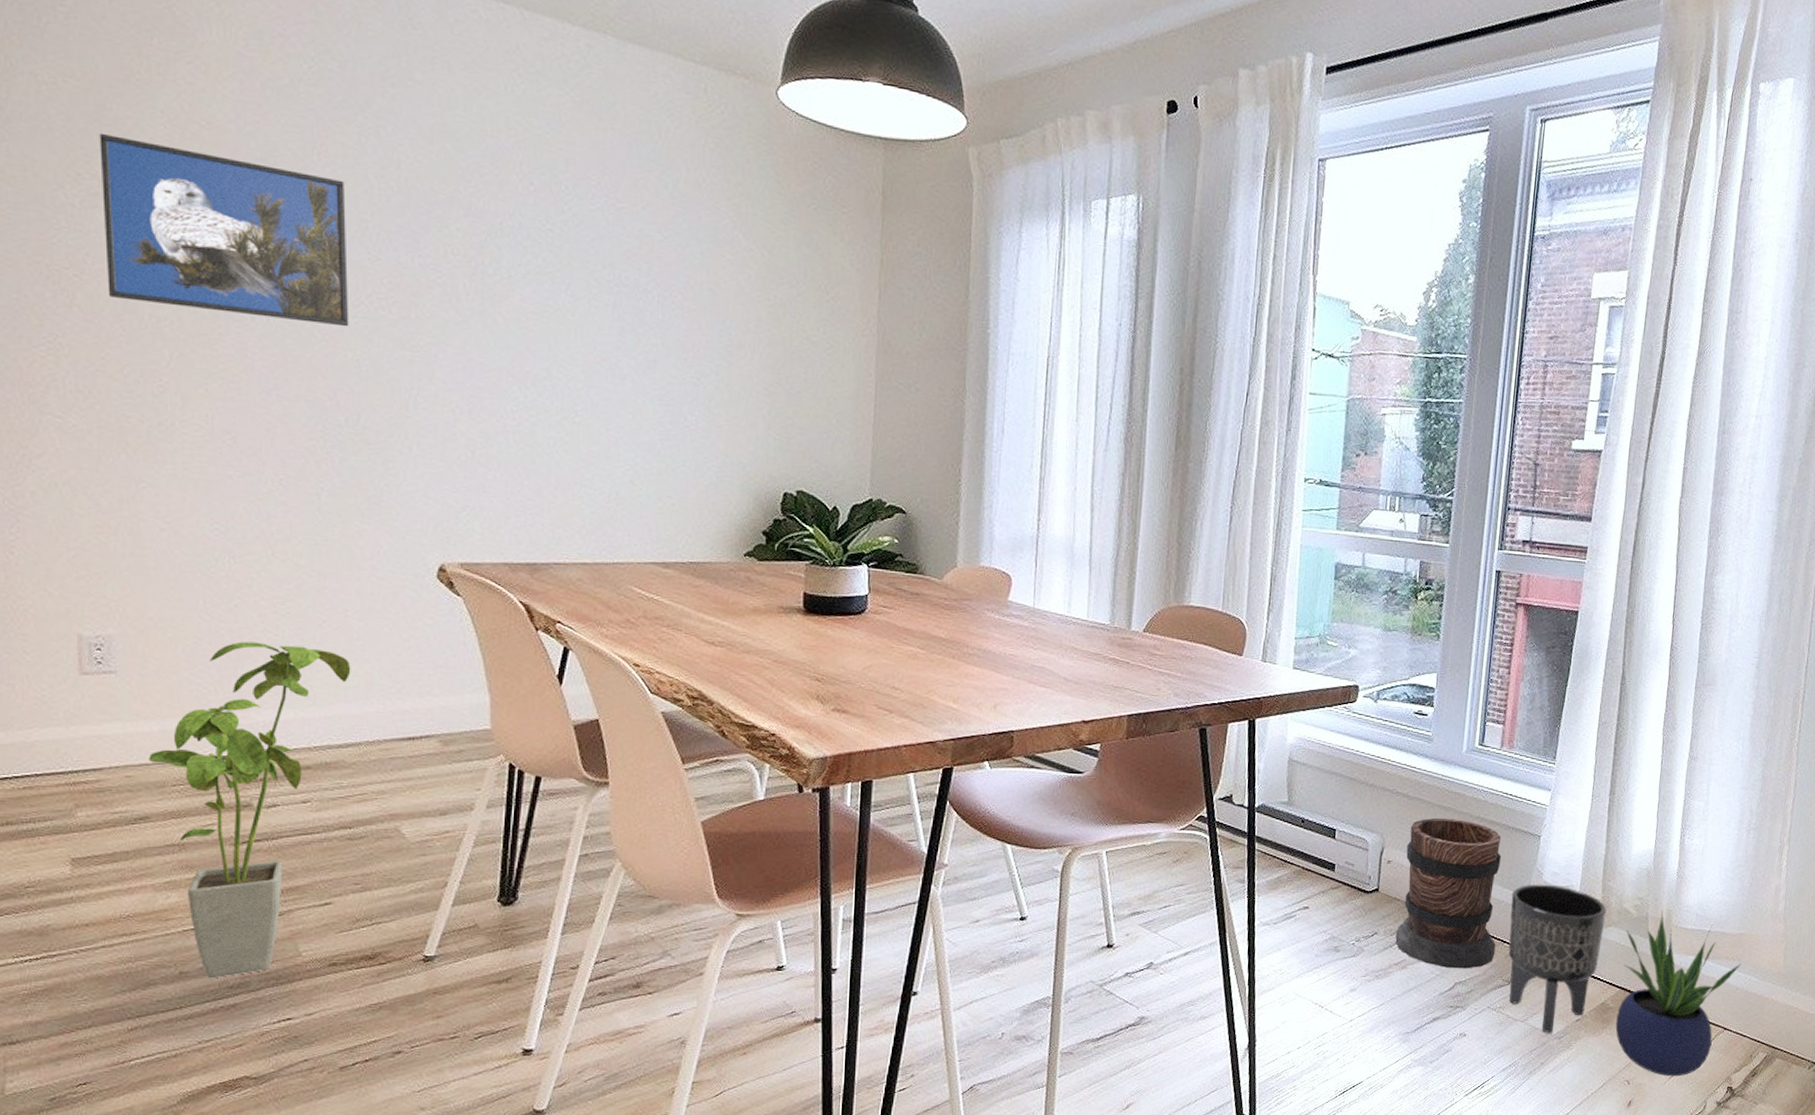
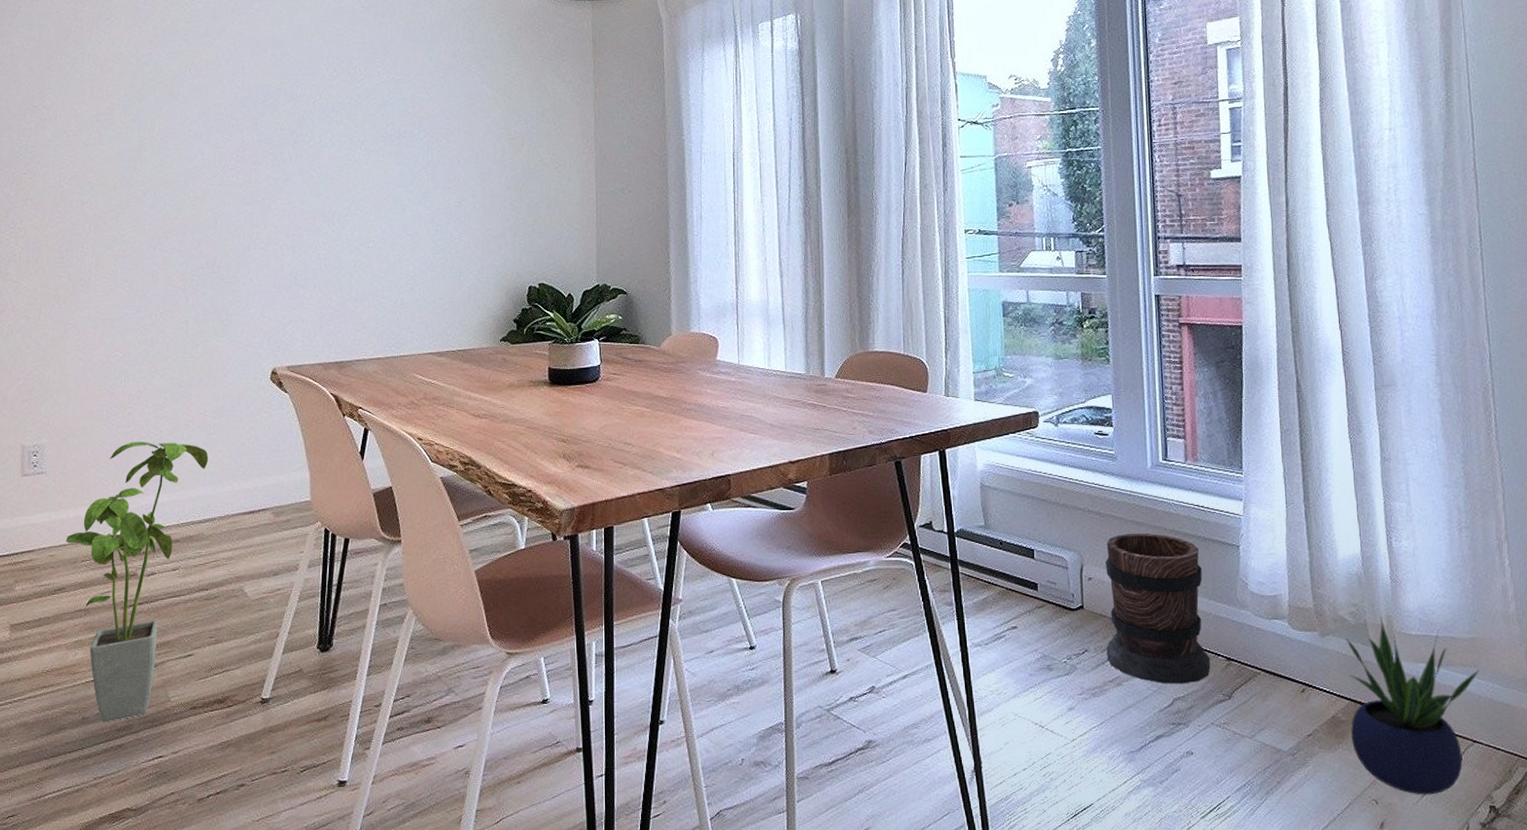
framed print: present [99,132,349,327] -> none [49,76,210,193]
planter: present [1508,884,1607,1034] -> none [1218,594,1322,750]

